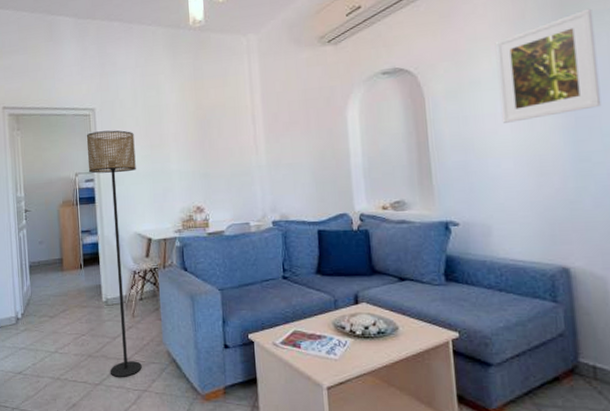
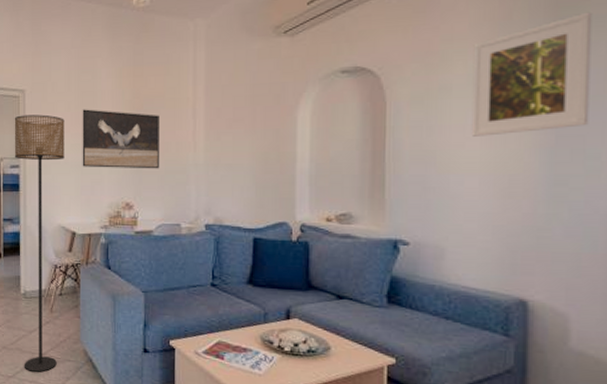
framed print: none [150,122,225,176] -> present [82,109,159,169]

